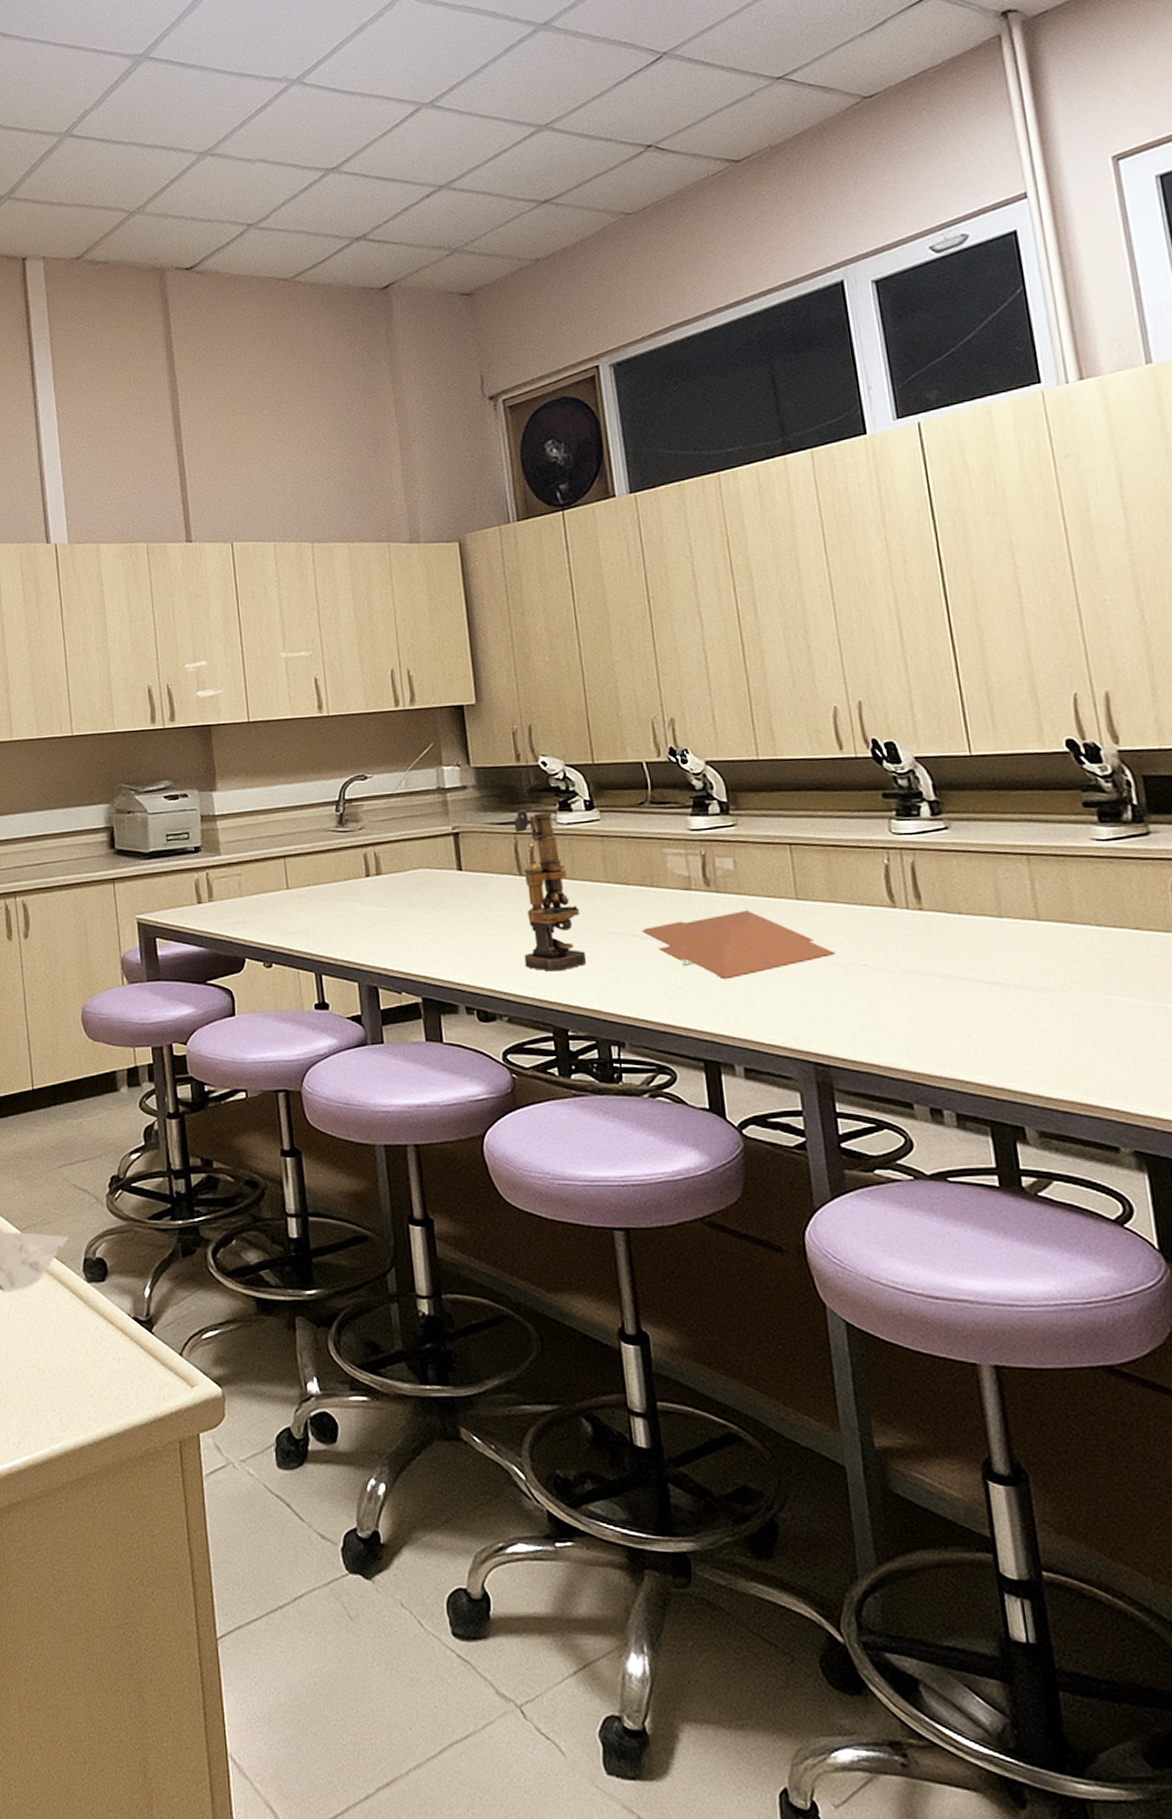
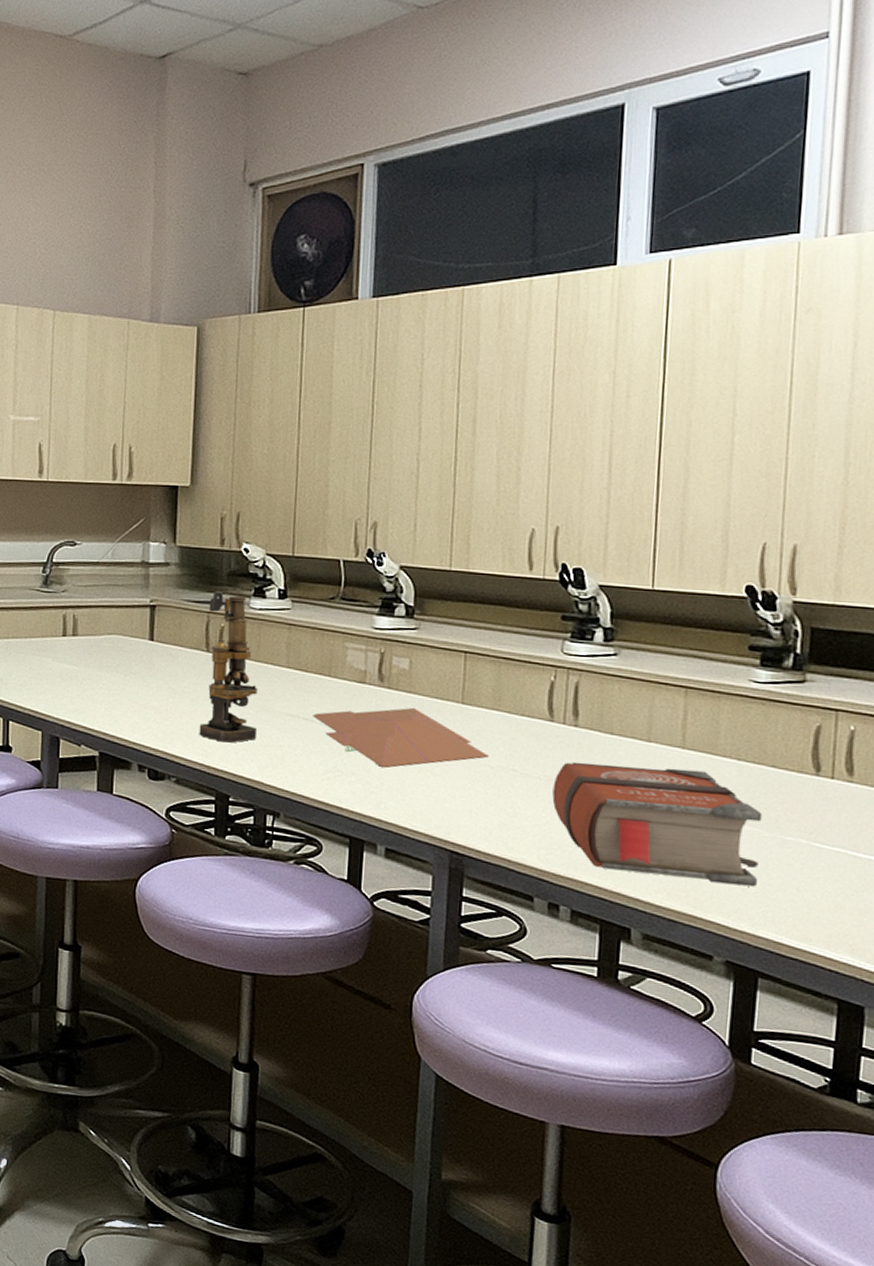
bible: none [909,942,1148,1065] -> present [552,761,762,887]

